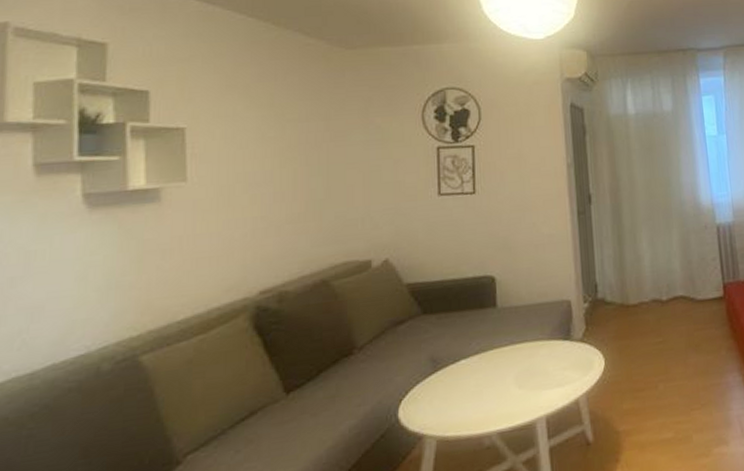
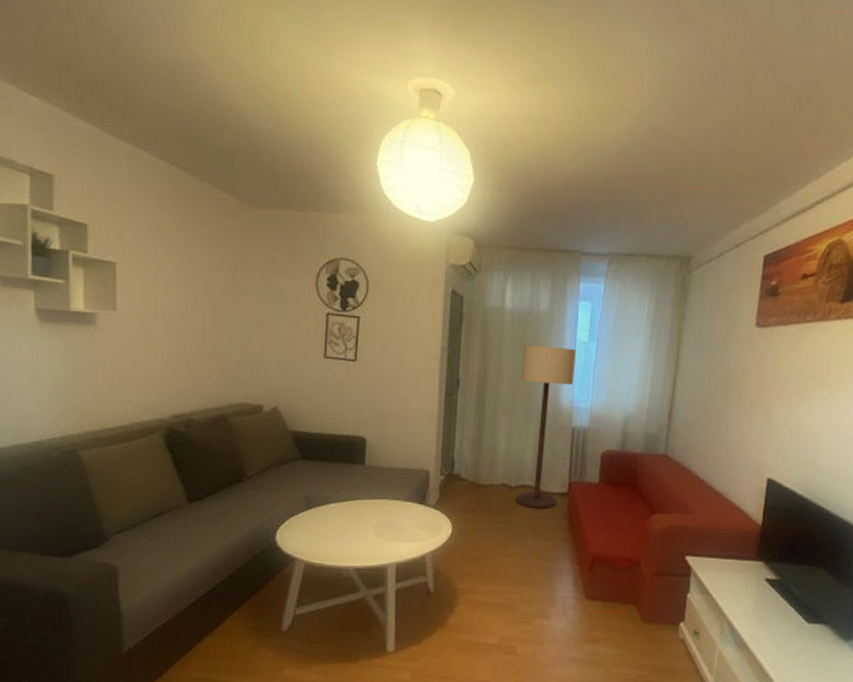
floor lamp: none [652,144,715,321] -> present [515,345,576,509]

